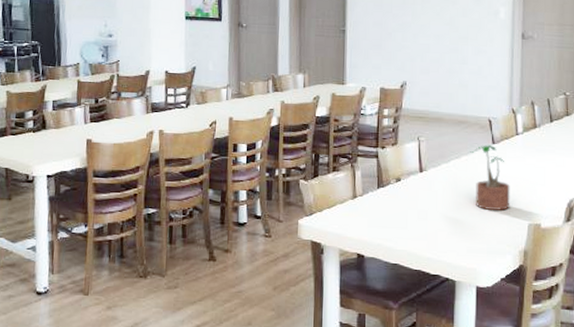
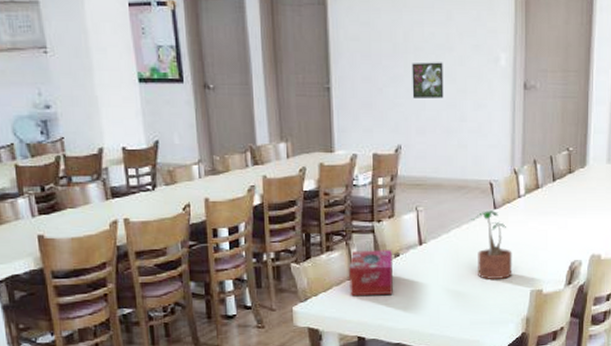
tissue box: none [352,173,394,216] -> present [349,250,393,295]
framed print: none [418,12,447,44] -> present [412,62,444,99]

